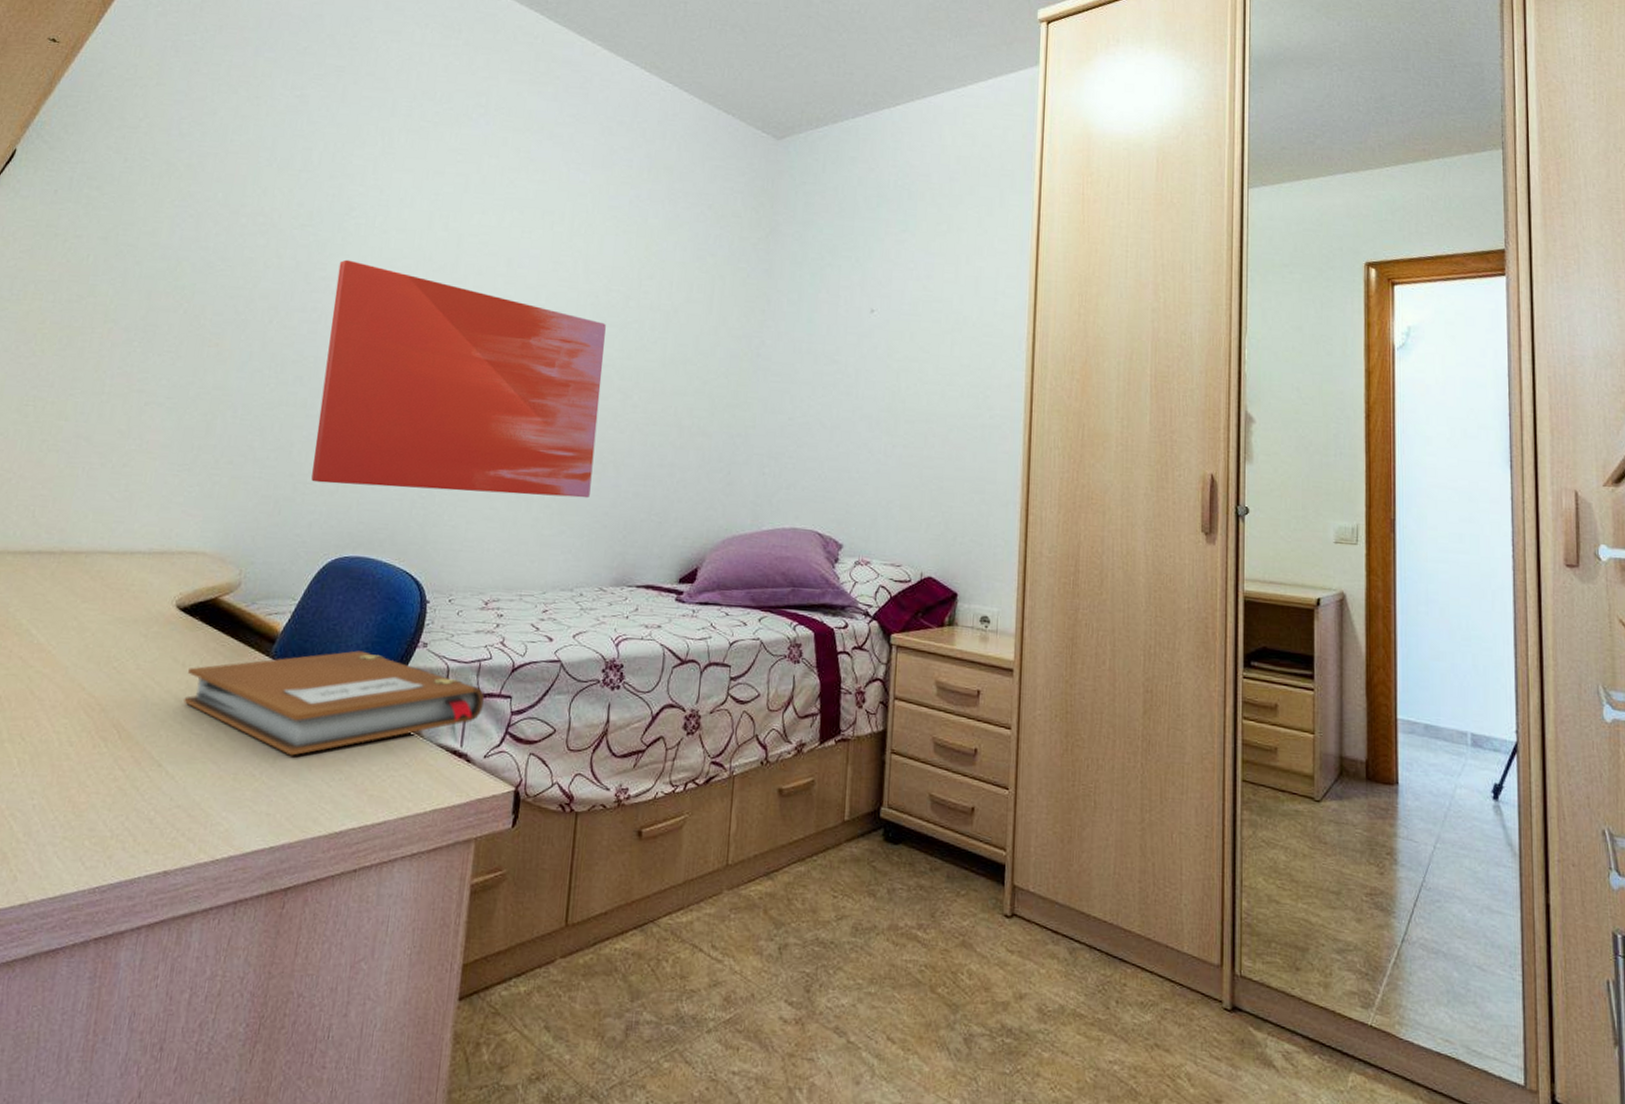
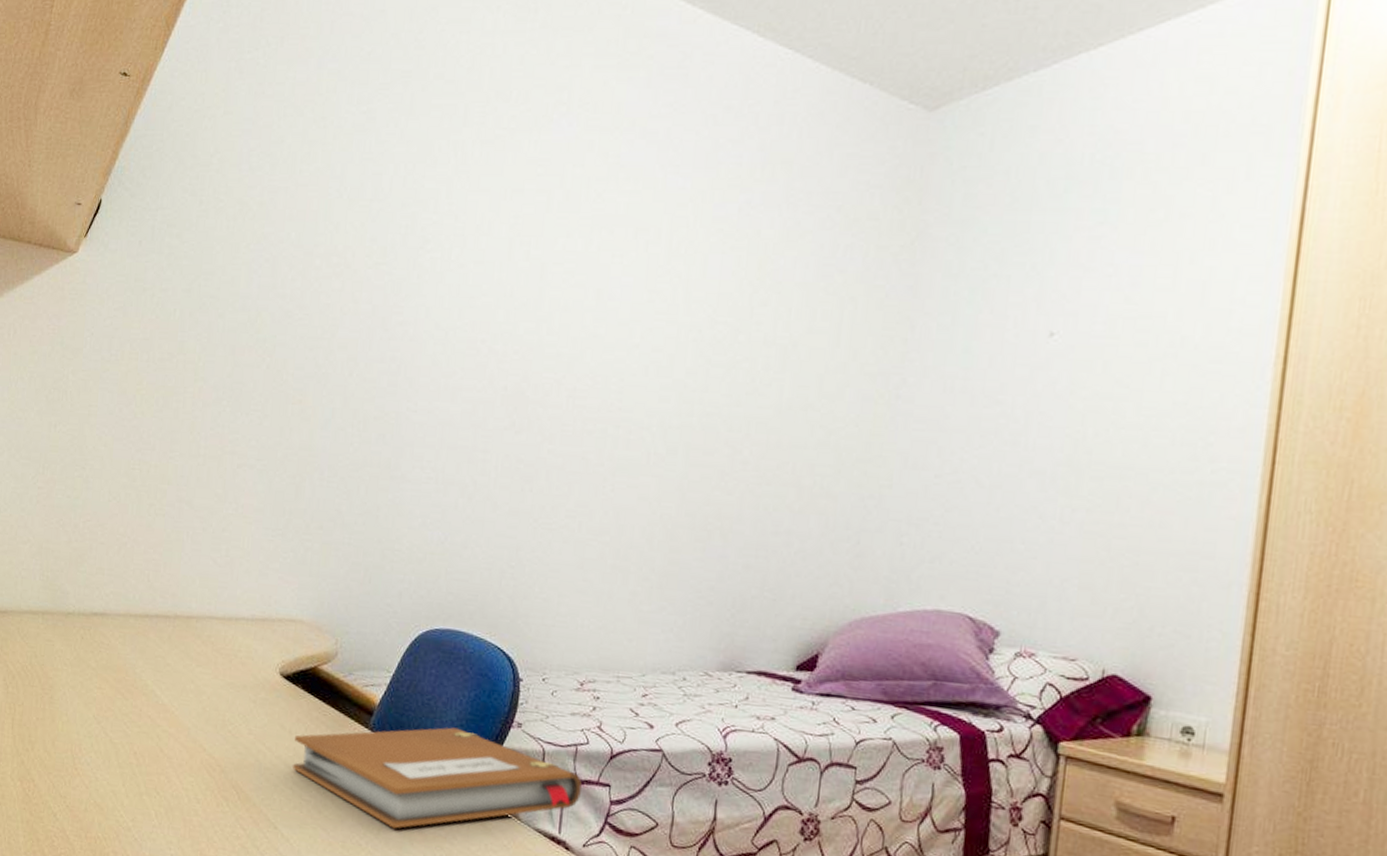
wall art: present [311,259,606,499] -> none [399,301,711,571]

